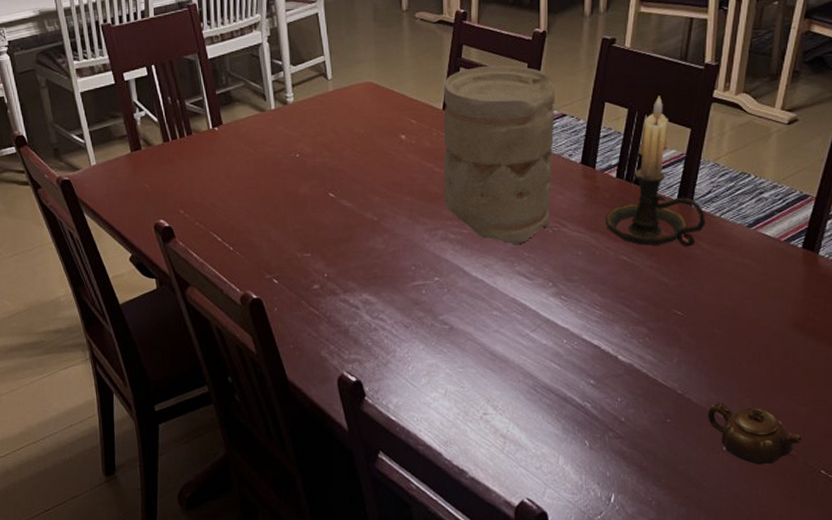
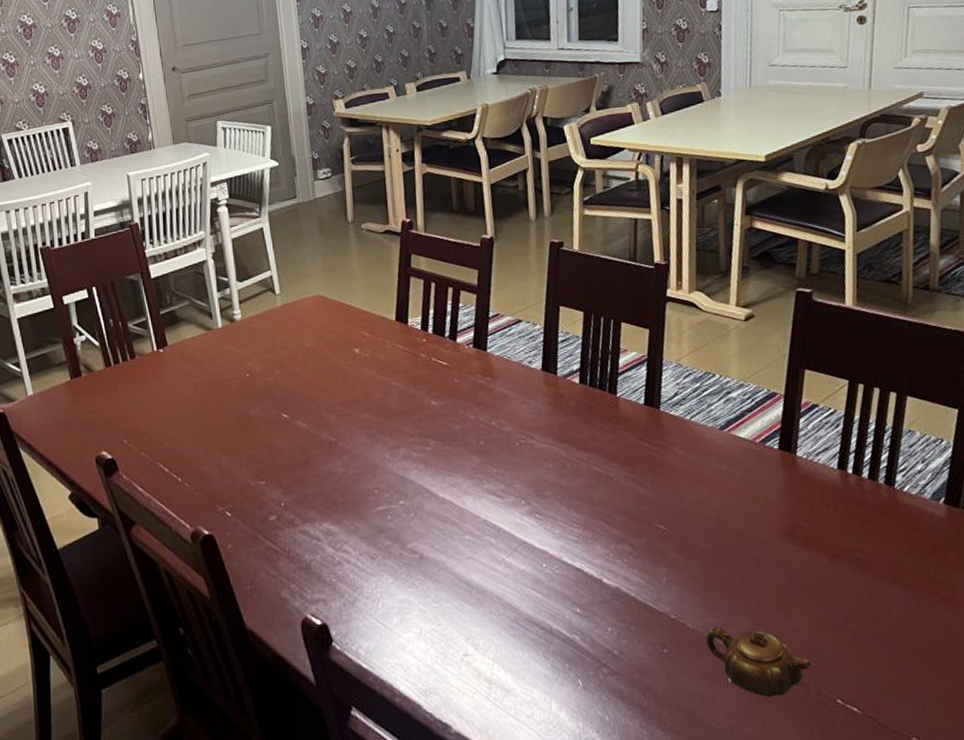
vase: present [443,65,555,245] -> none [394,273,516,461]
candle holder: present [605,95,705,247] -> none [572,297,676,455]

